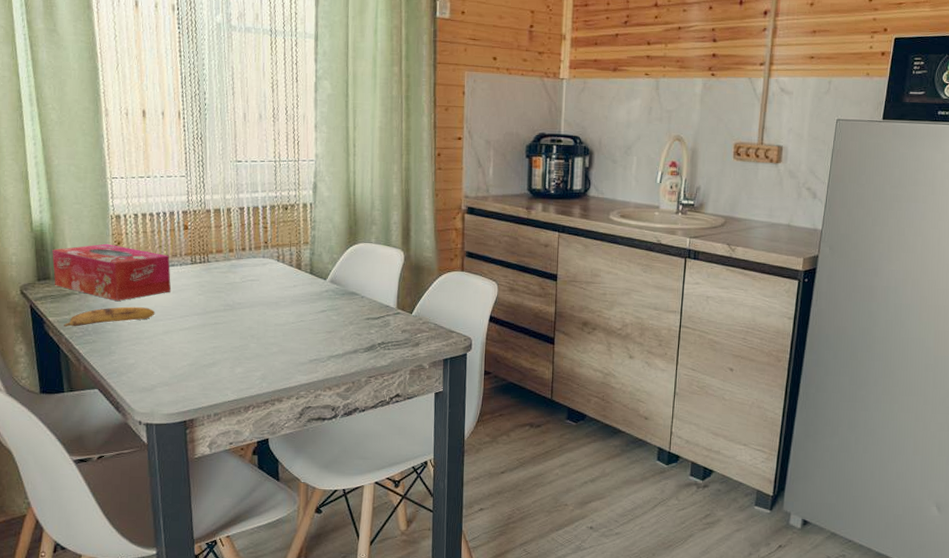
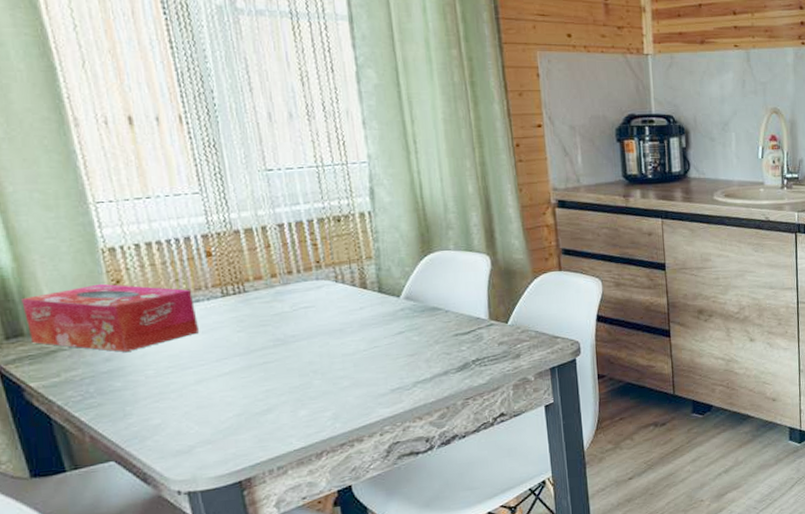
banana: present [64,306,155,328] -> none [53,354,182,393]

